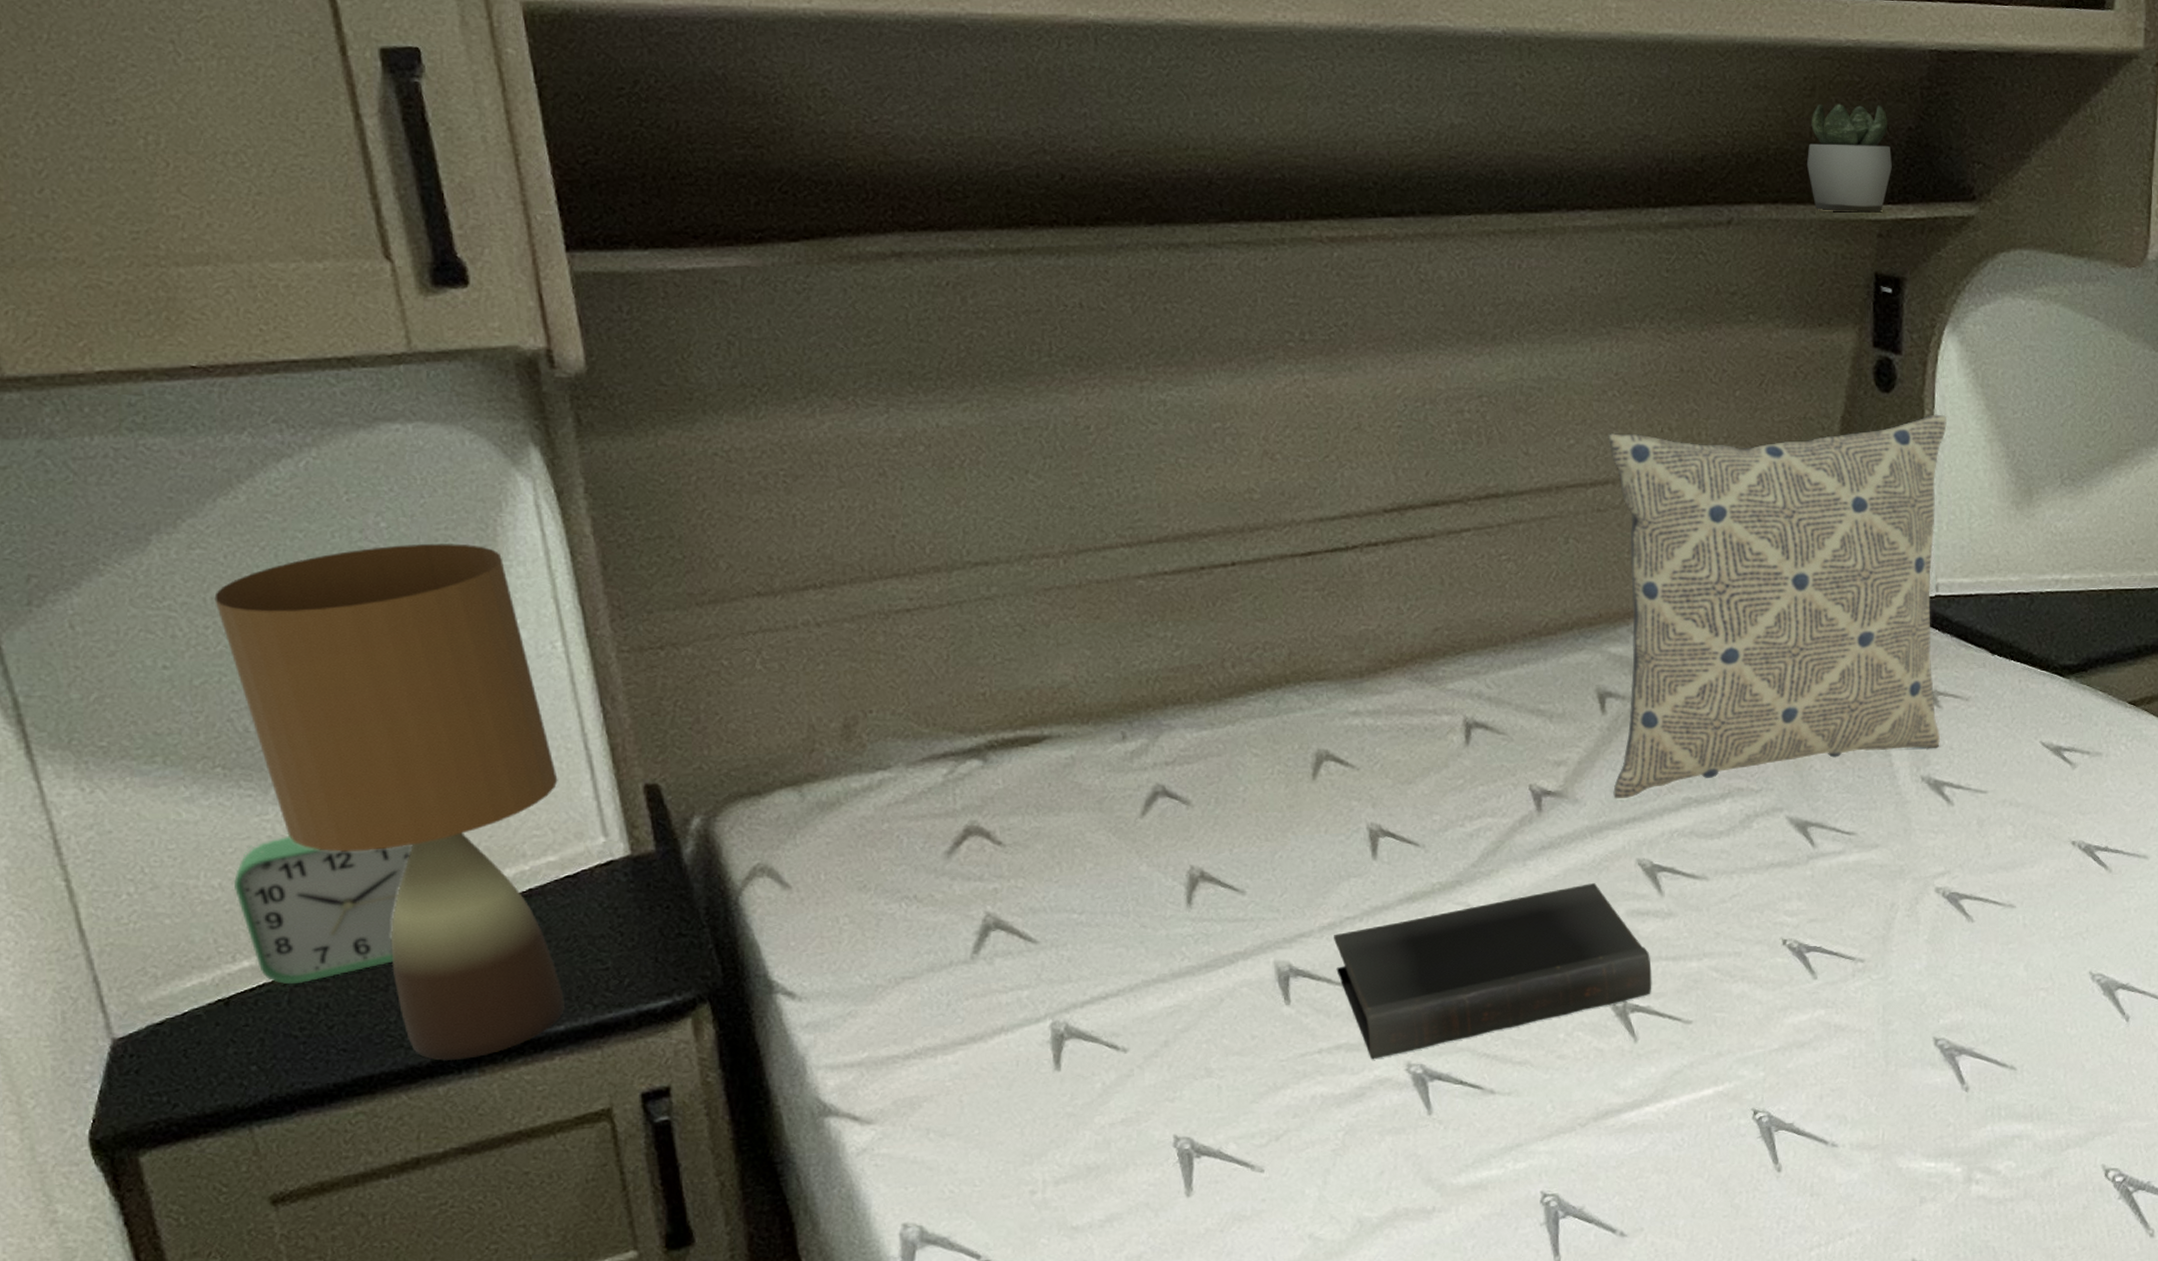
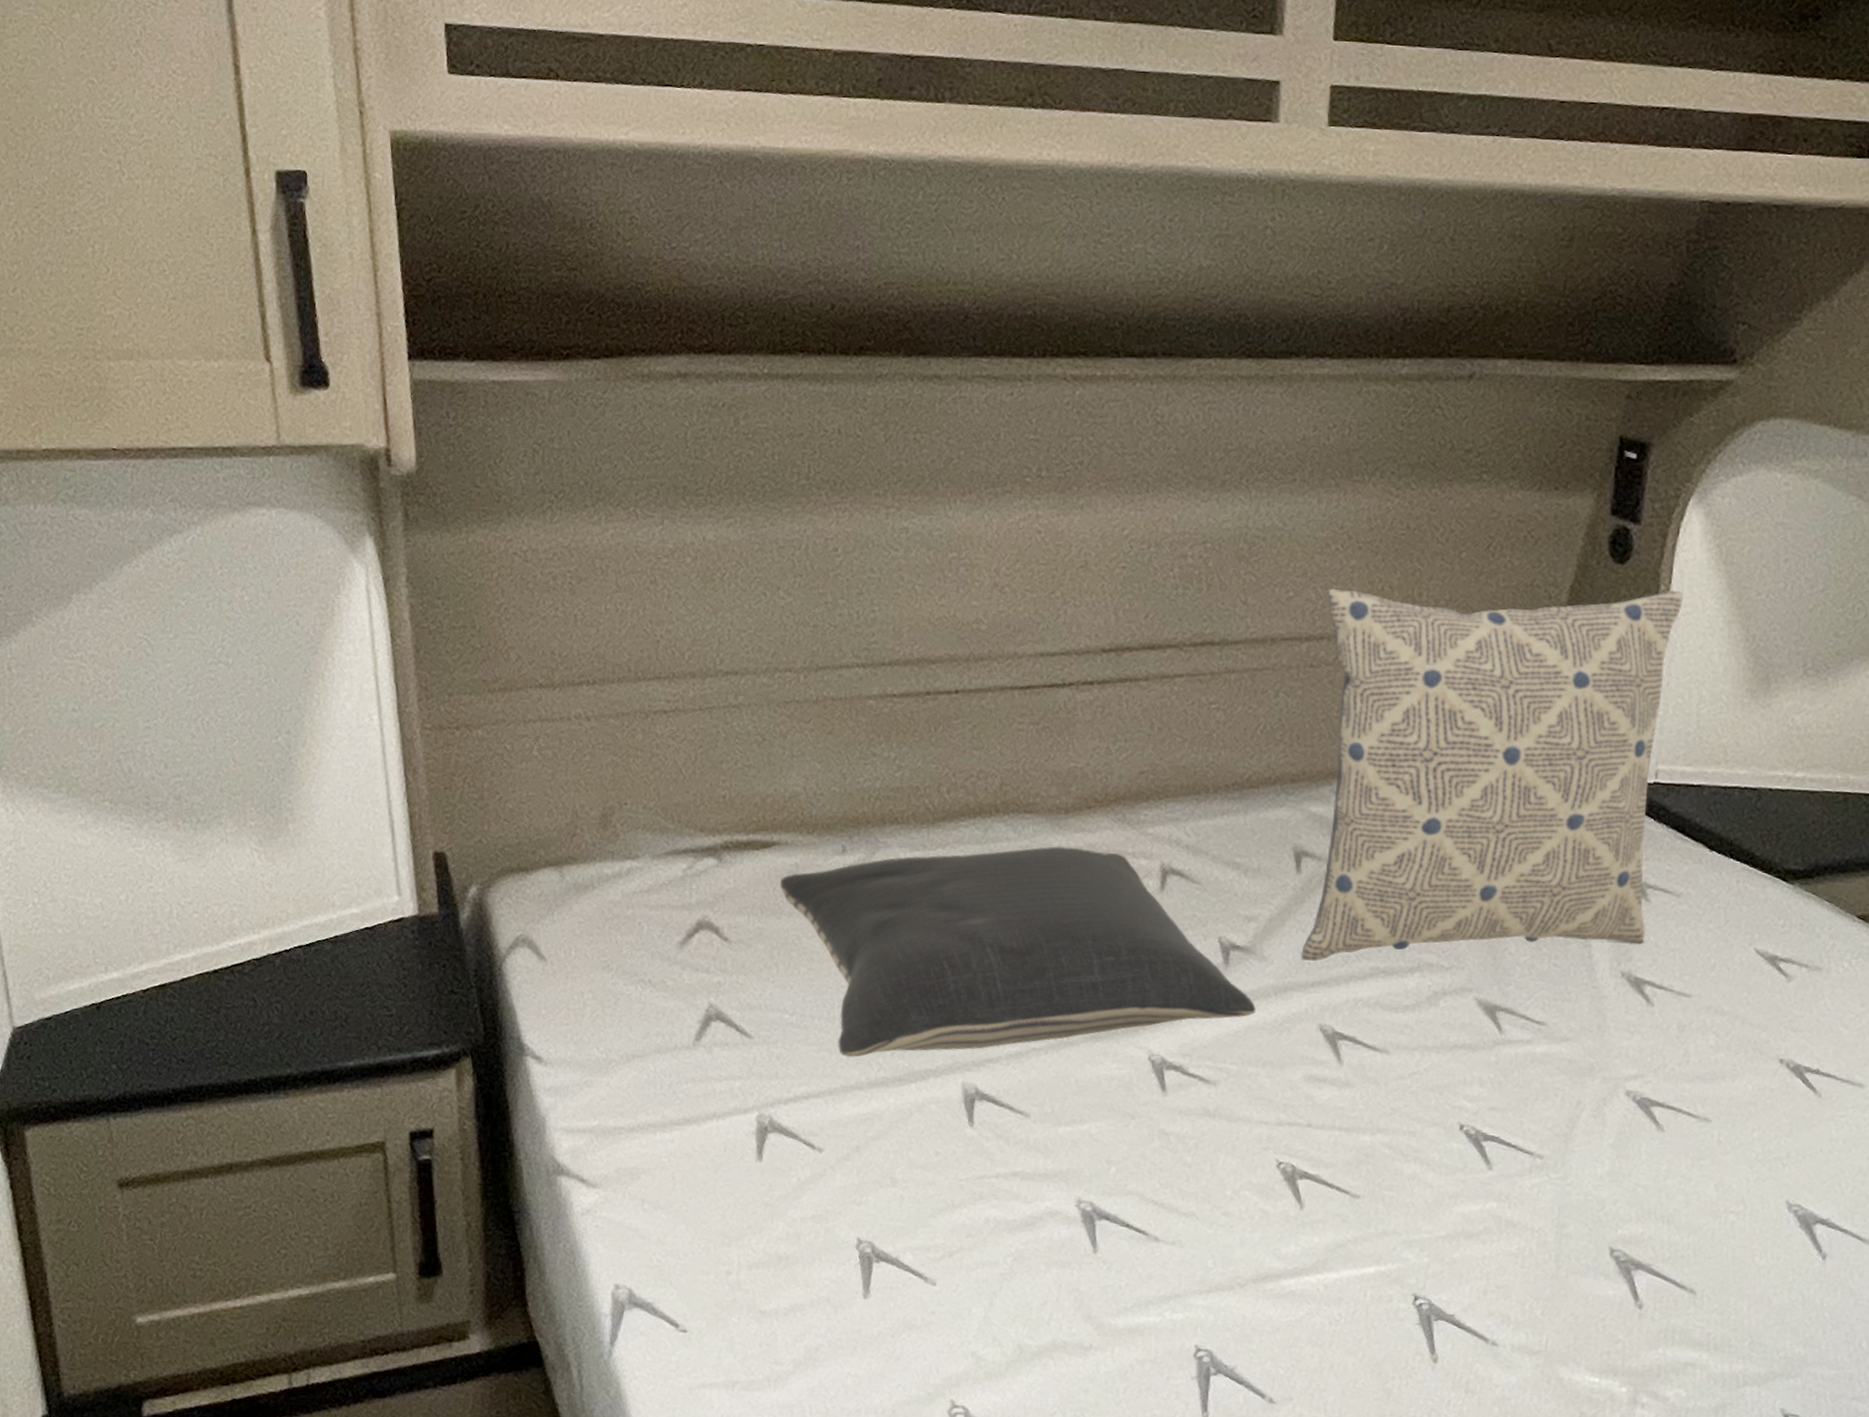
table lamp: present [214,544,565,1061] -> none [115,617,366,1082]
alarm clock: present [234,833,413,985] -> none [111,864,248,998]
pillow: none [1055,711,1573,951] -> present [779,846,1256,1058]
book: present [1334,883,1652,1059] -> none [1019,1043,1324,1191]
succulent plant: present [1806,103,1892,213] -> none [1557,255,1649,372]

